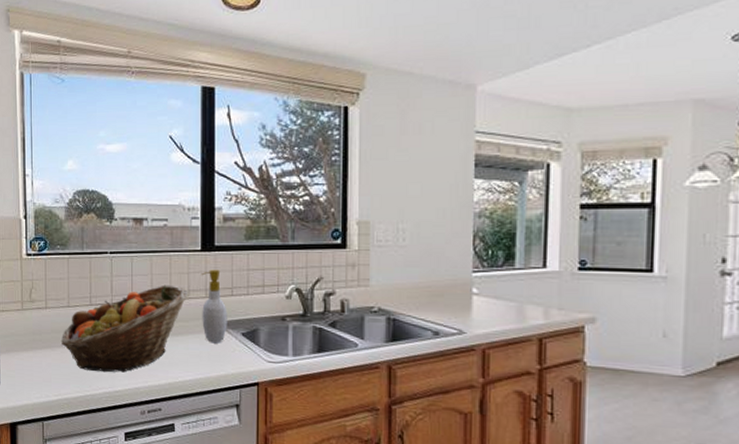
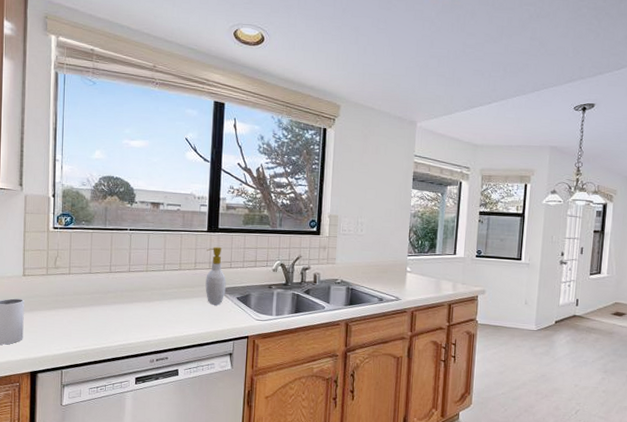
fruit basket: present [62,284,189,373] -> none [82,257,196,329]

